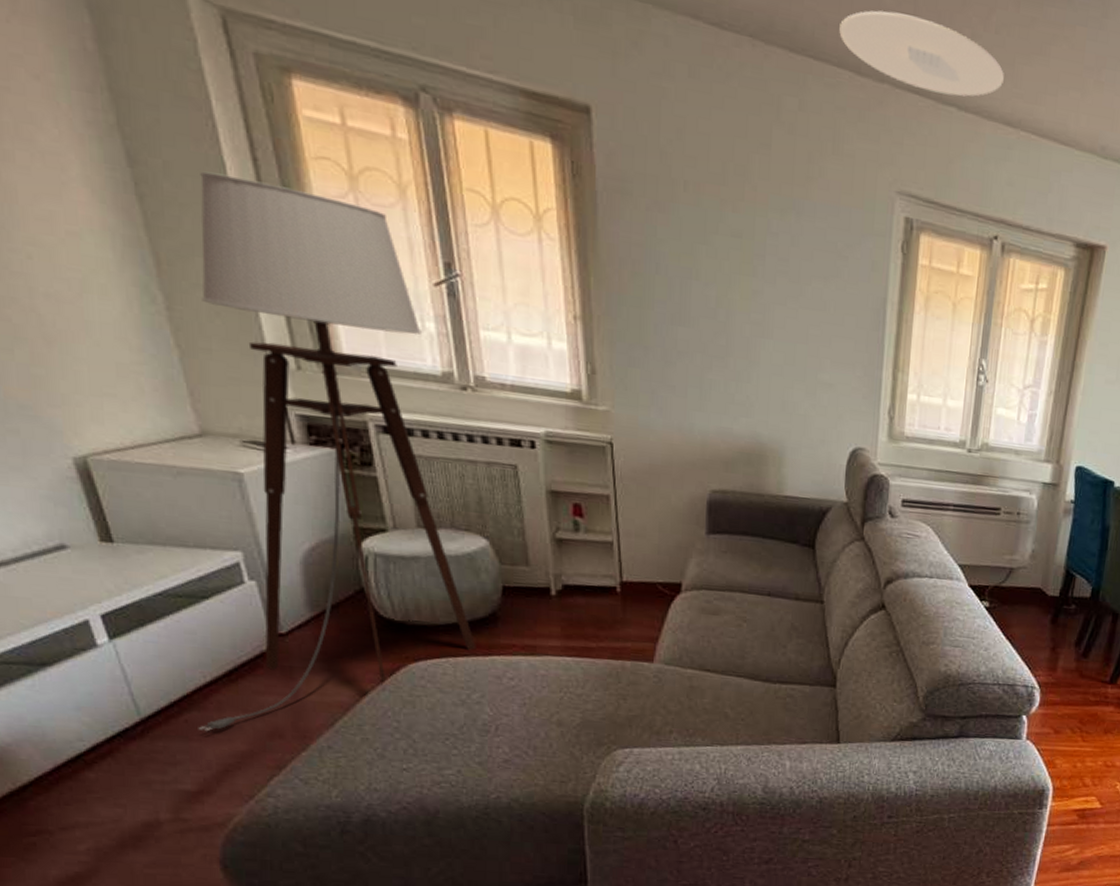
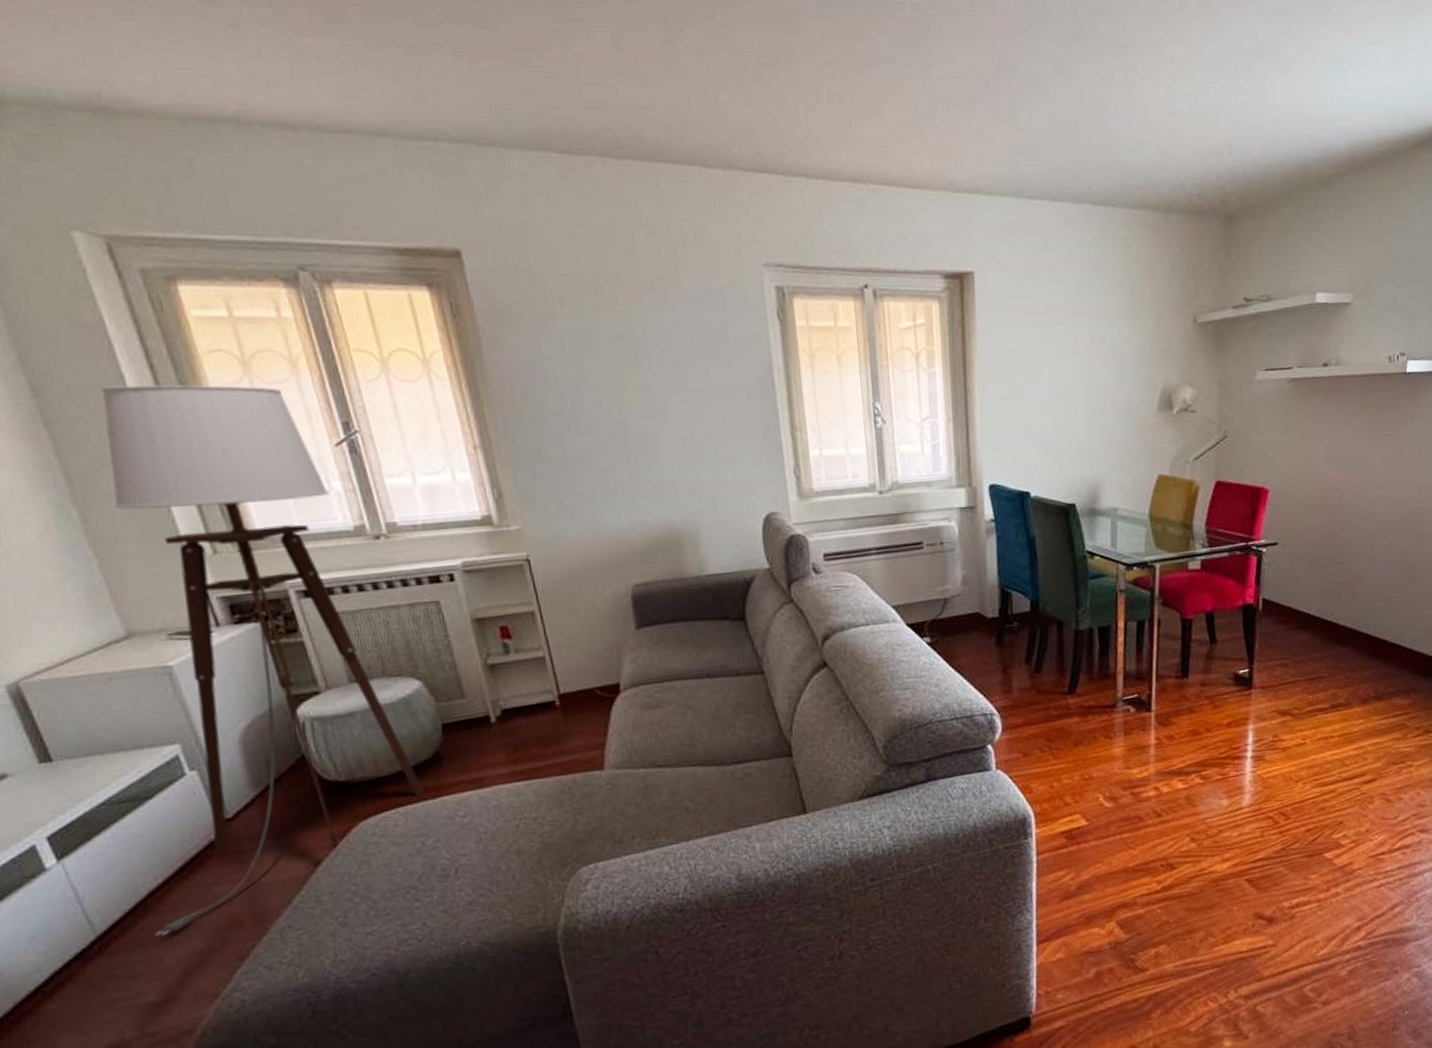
ceiling light: present [839,10,1004,97] -> none [681,104,845,168]

